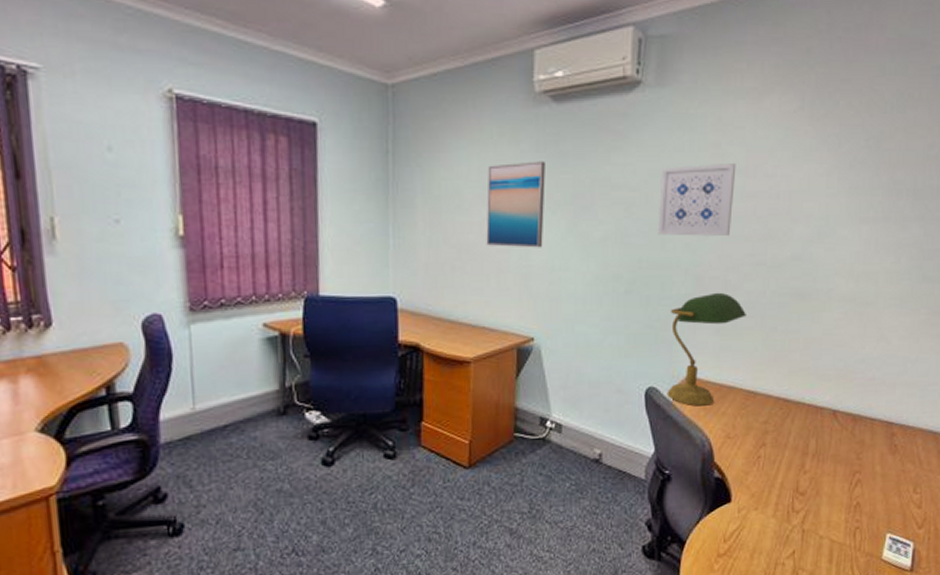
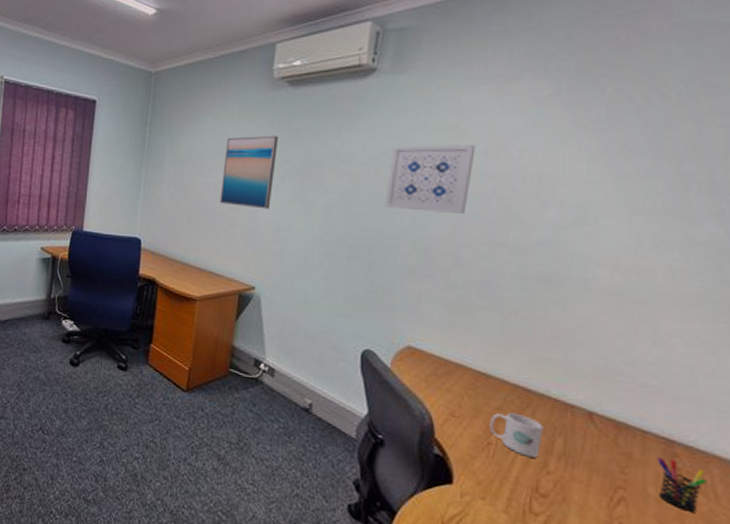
desk lamp: present [667,292,746,406] -> none [384,267,480,379]
mug: none [758,424,801,462] -> present [489,413,544,458]
pen holder: none [881,438,915,480] -> present [656,457,708,512]

